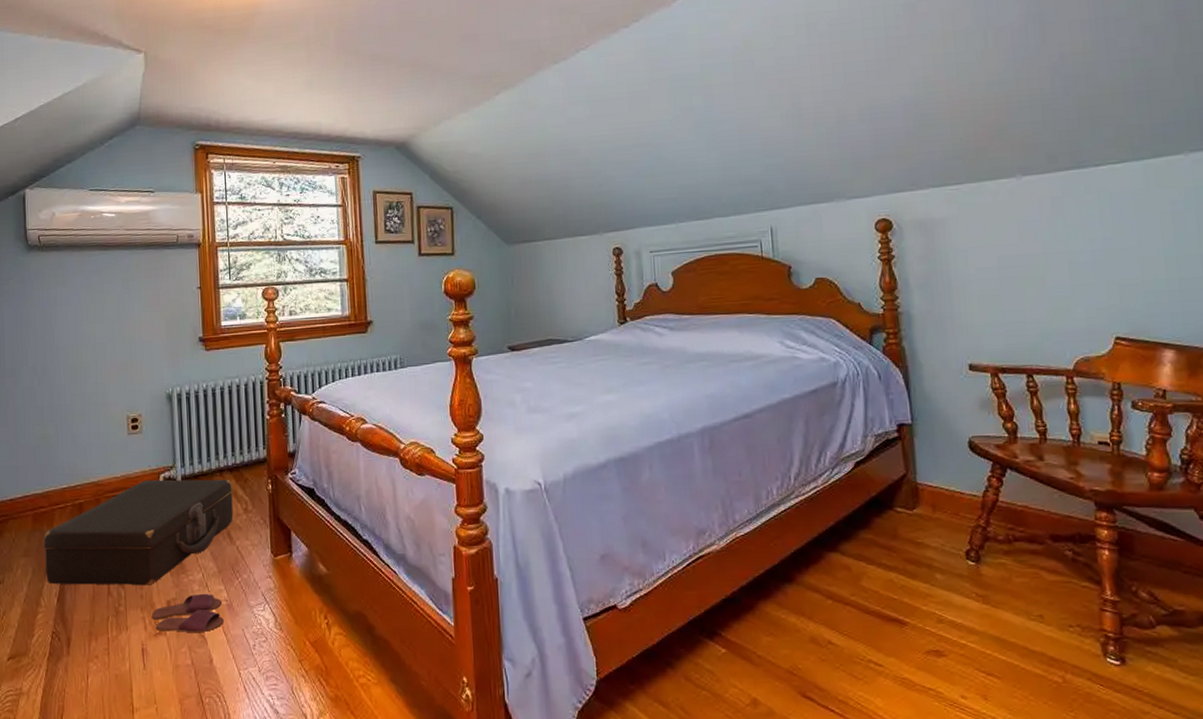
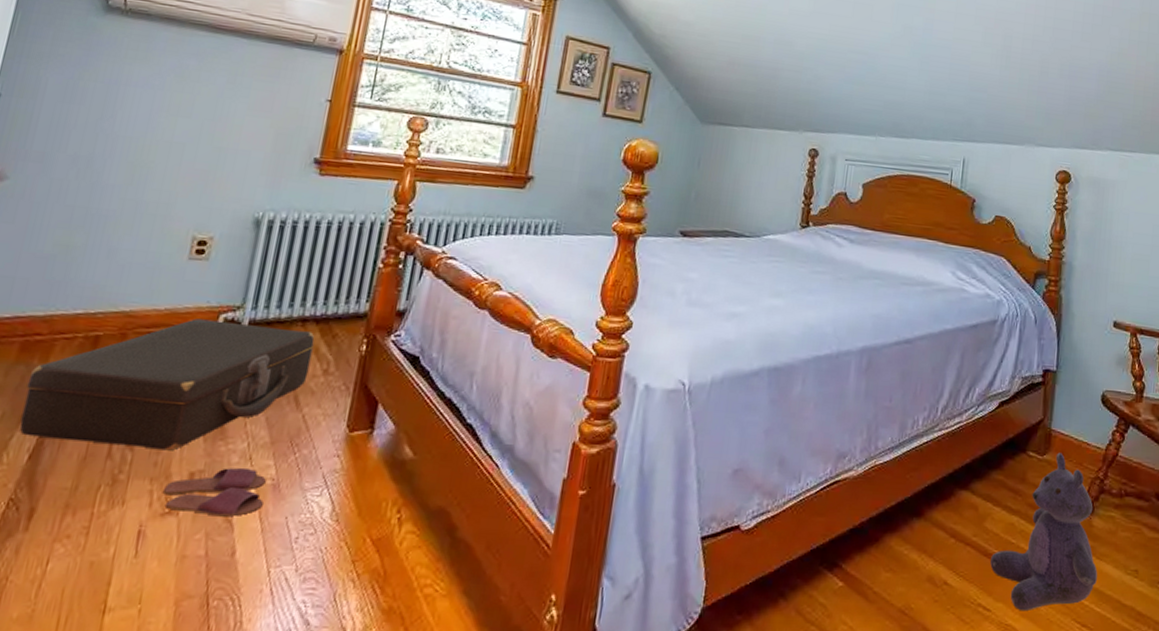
stuffed animal: none [874,505,997,665] -> present [990,452,1097,612]

